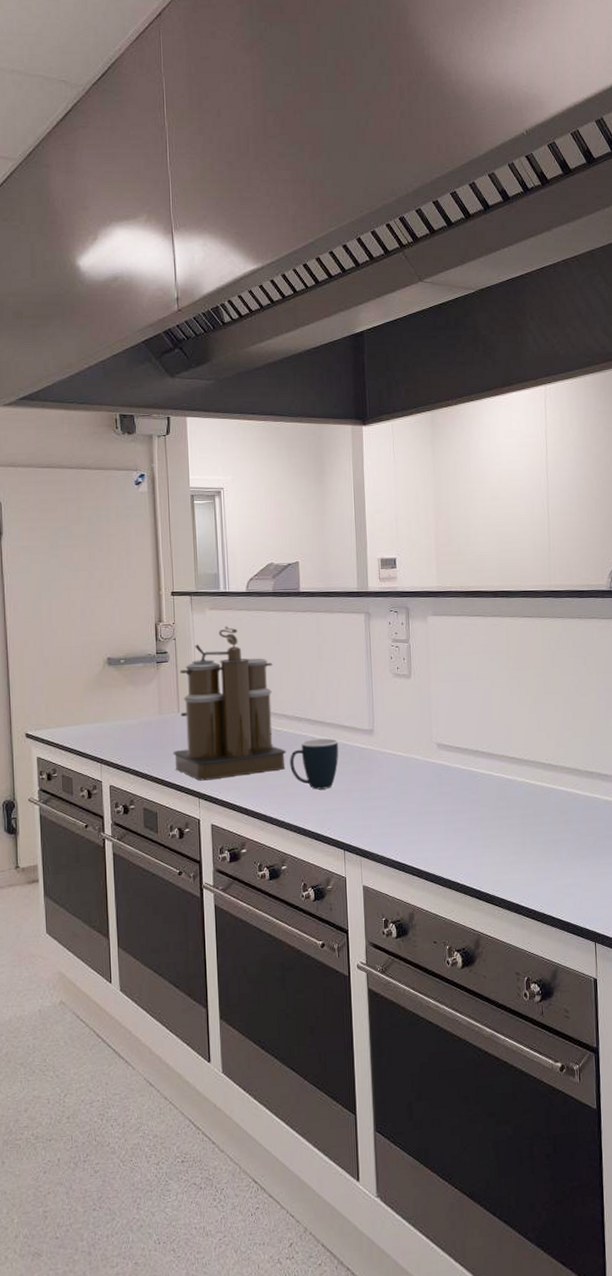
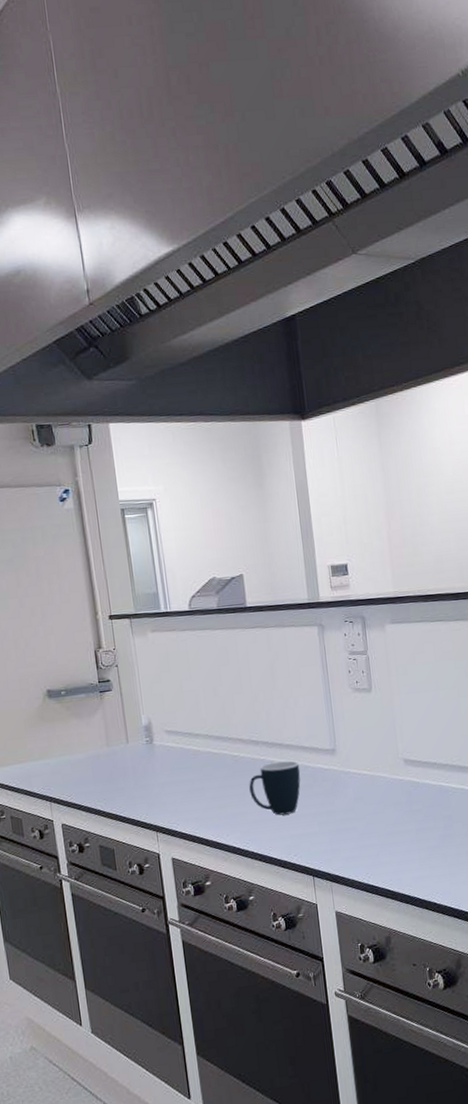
coffee maker: present [173,626,286,781] -> none [125,648,245,814]

